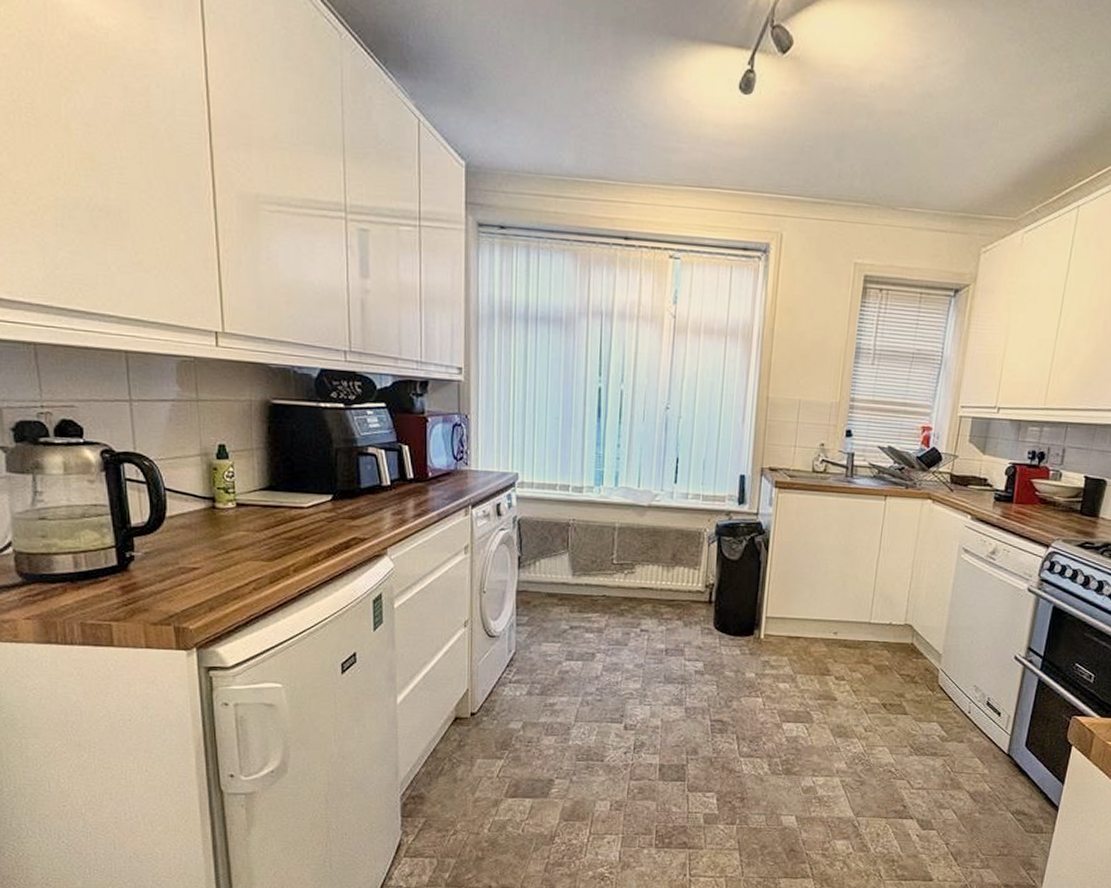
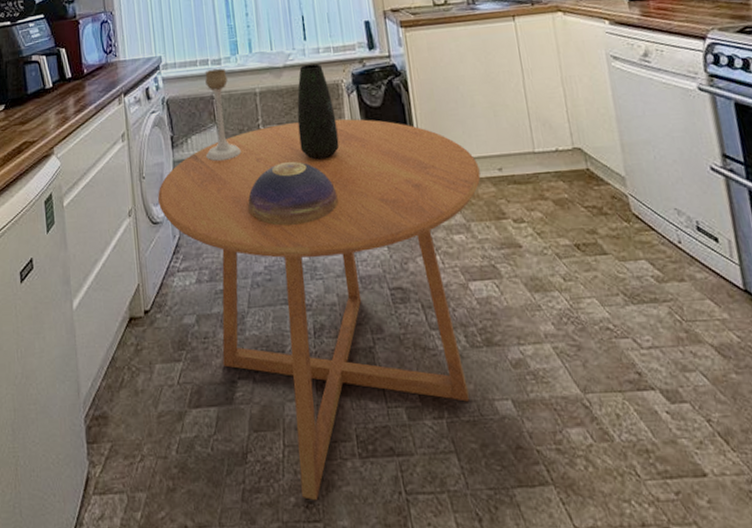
dining table: none [497,562,817,876] -> present [158,119,481,501]
candle holder: none [553,496,590,588] -> present [205,68,241,161]
decorative bowl: none [589,598,679,656] -> present [248,161,339,226]
vase: none [651,507,692,601] -> present [297,63,339,160]

